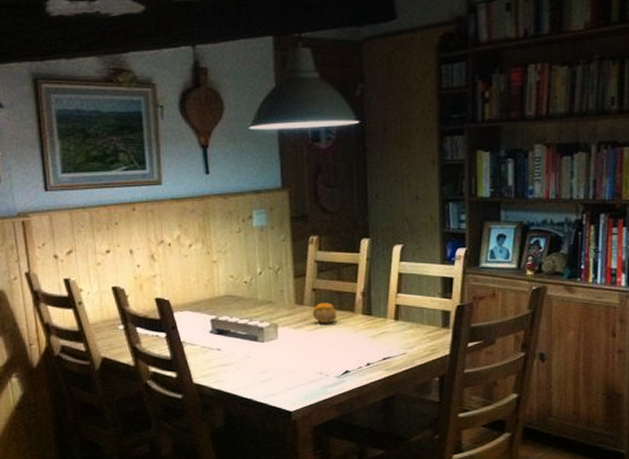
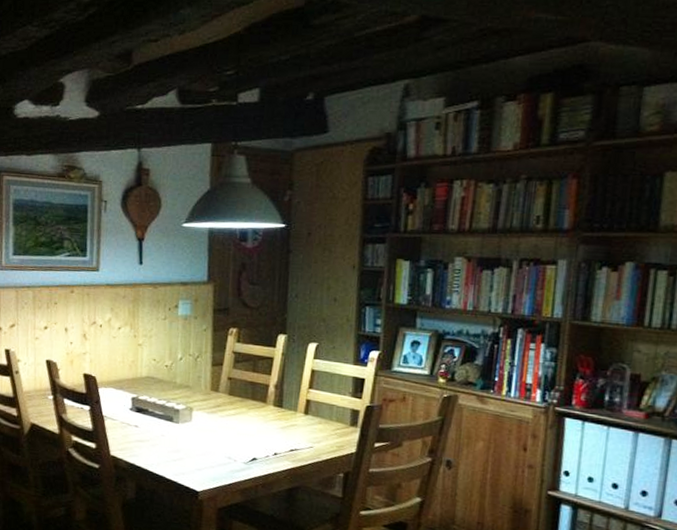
fruit: present [312,303,336,323] -> none [226,391,249,411]

